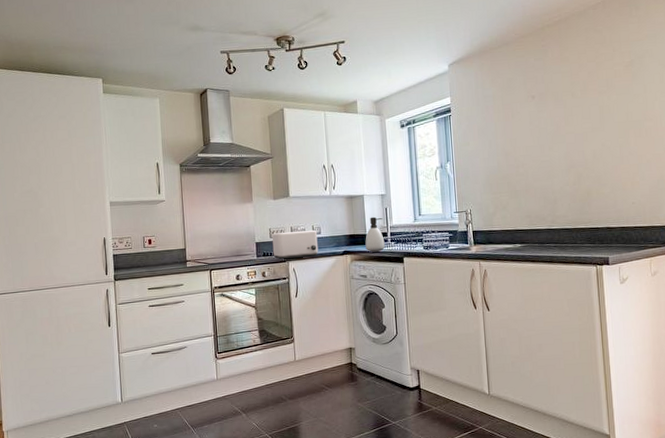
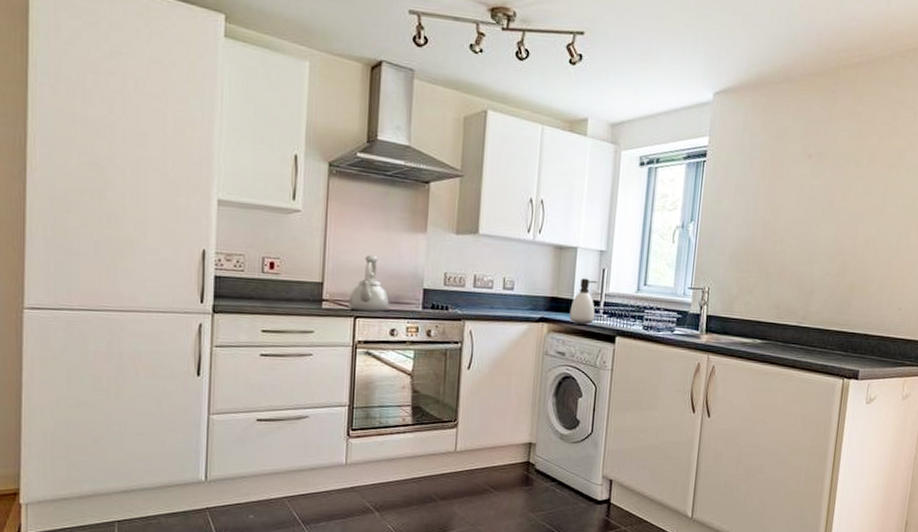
kettle: none [204,224,234,266] -> present [348,255,390,312]
toaster: present [271,230,319,260] -> none [445,279,509,319]

